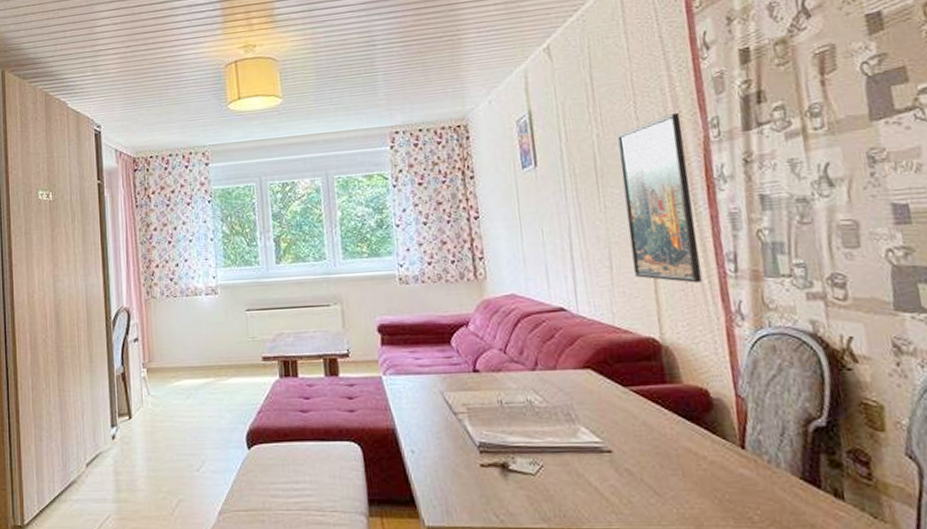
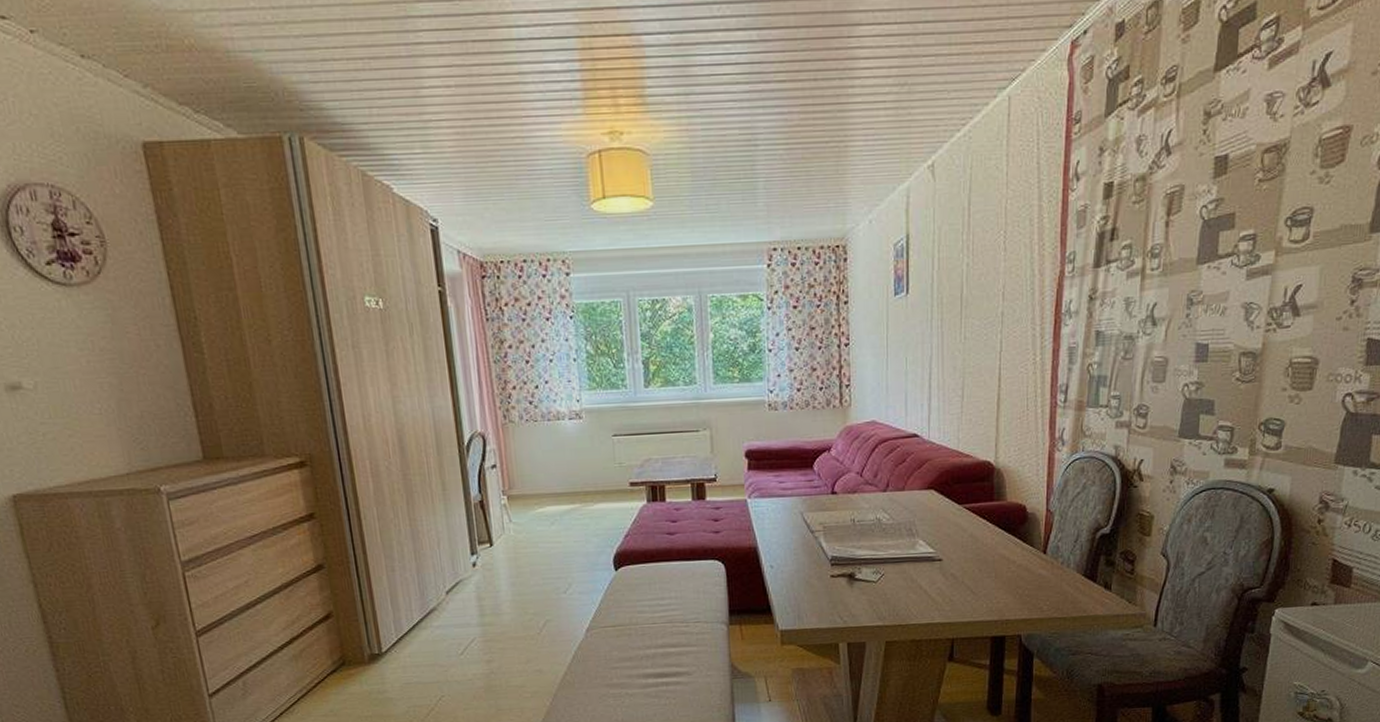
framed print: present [616,112,702,283] -> none [981,245,1043,412]

